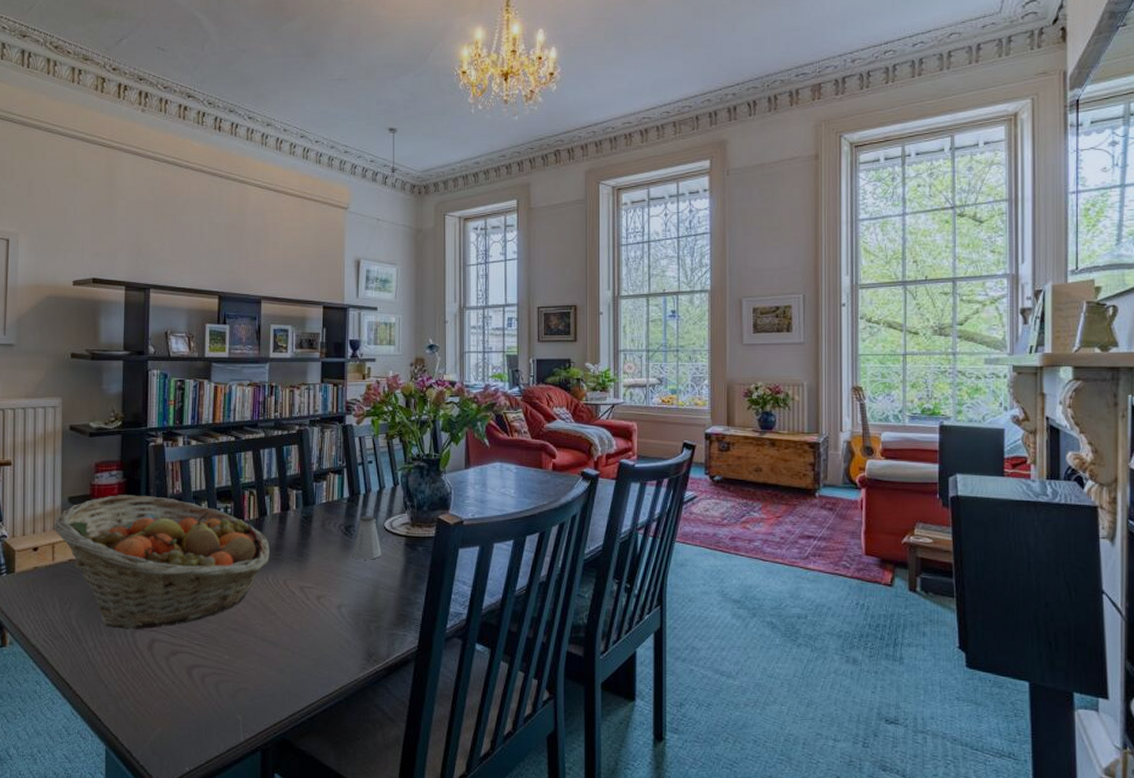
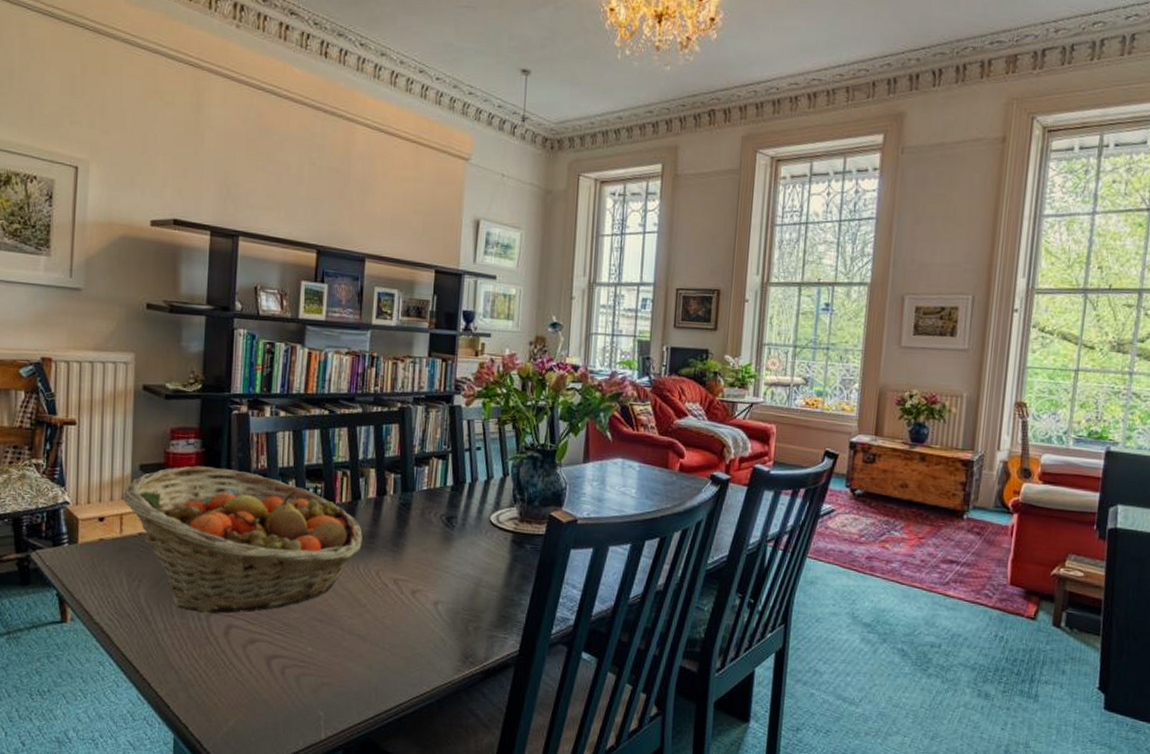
saltshaker: present [352,516,382,560] -> none [453,507,486,555]

